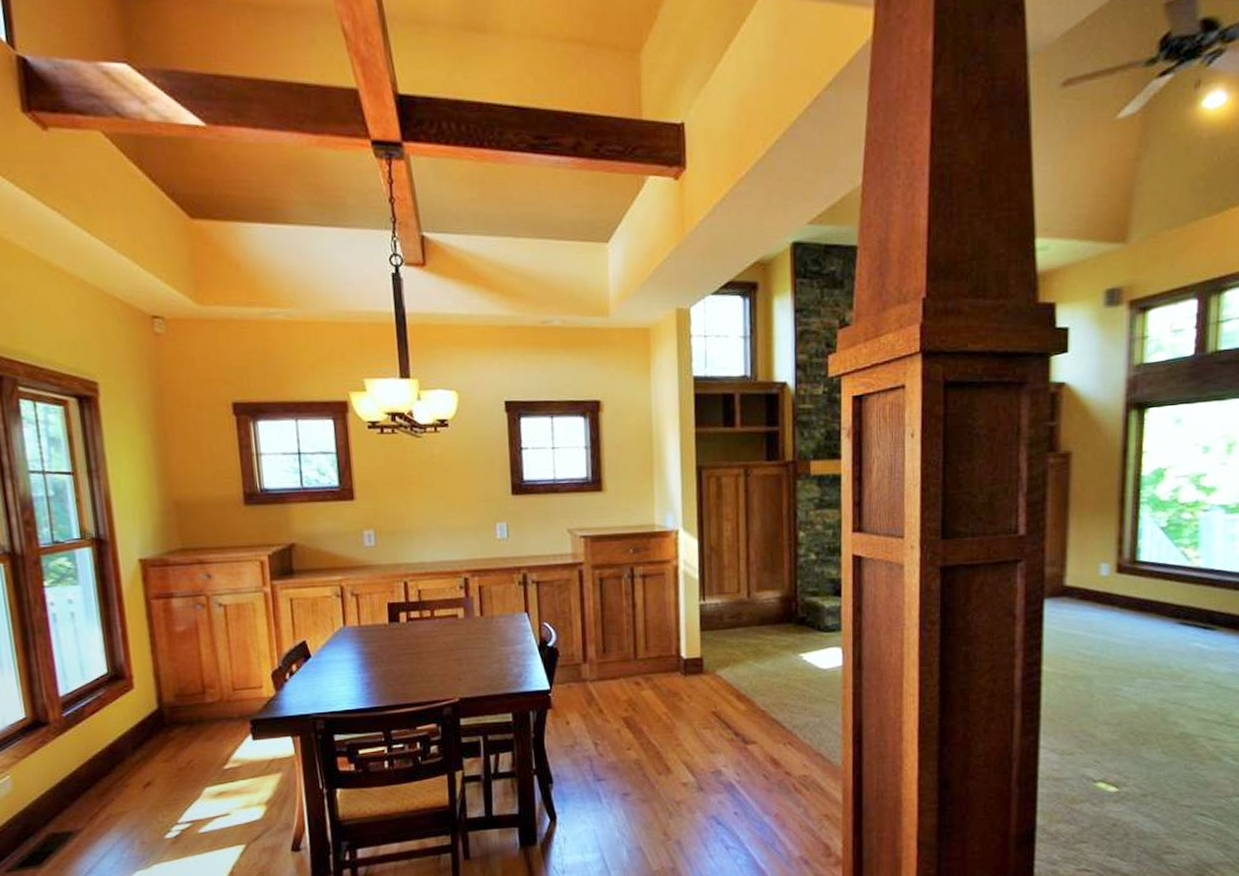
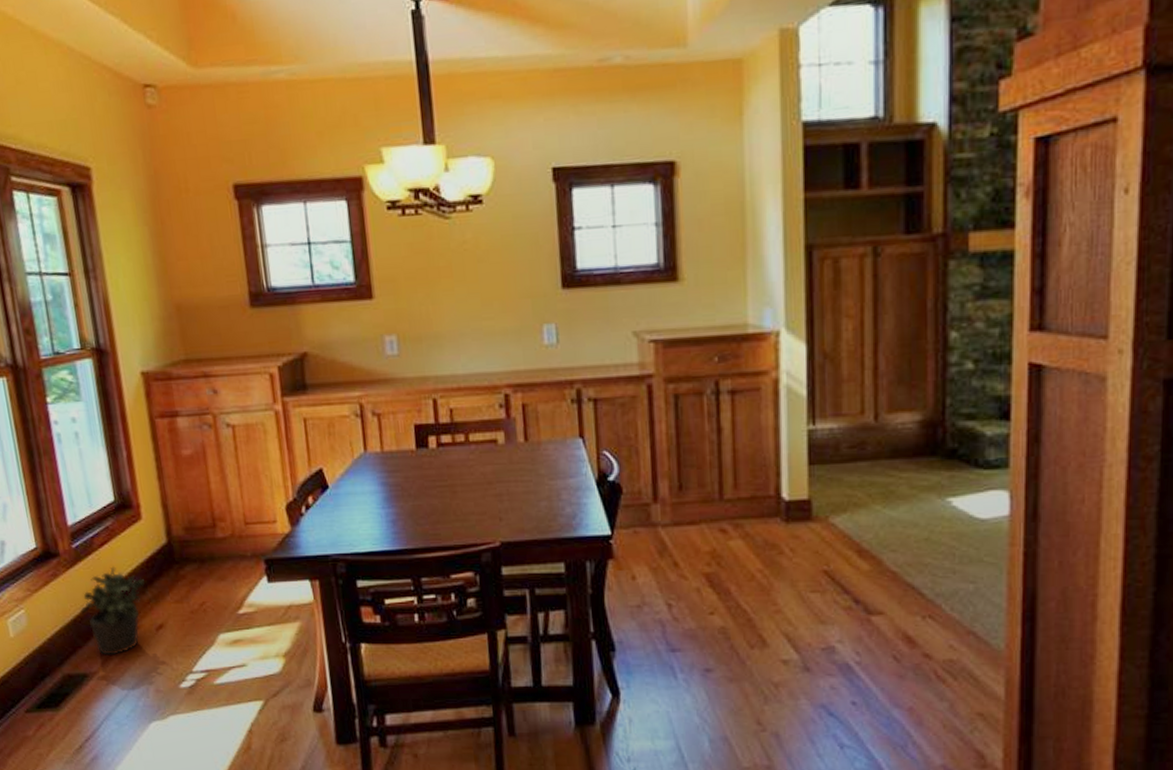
potted plant: none [68,732,134,813] -> present [80,566,145,655]

